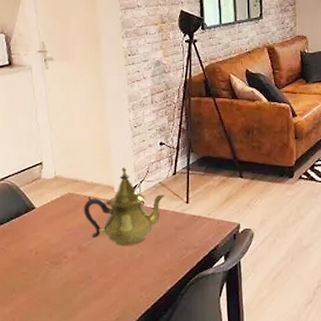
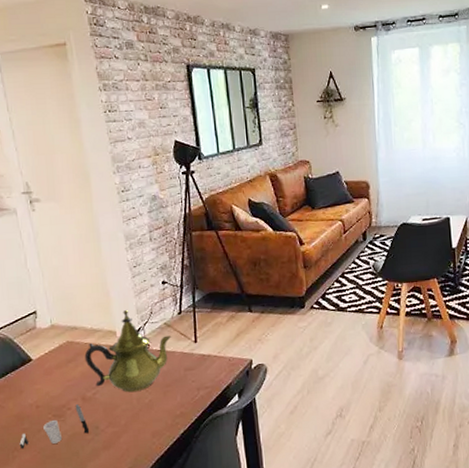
cup: none [18,253,83,292] -> present [19,404,90,450]

